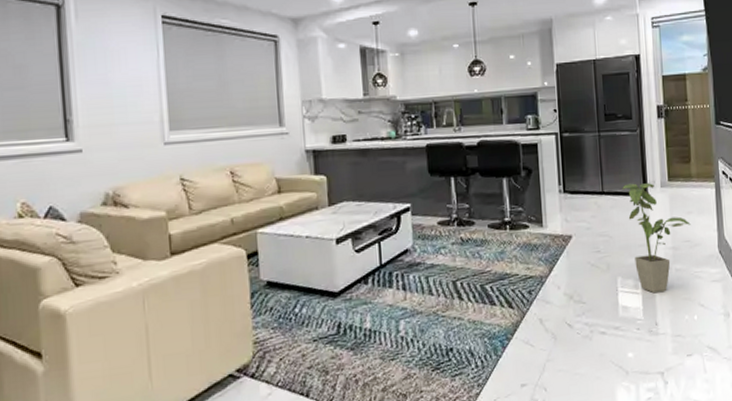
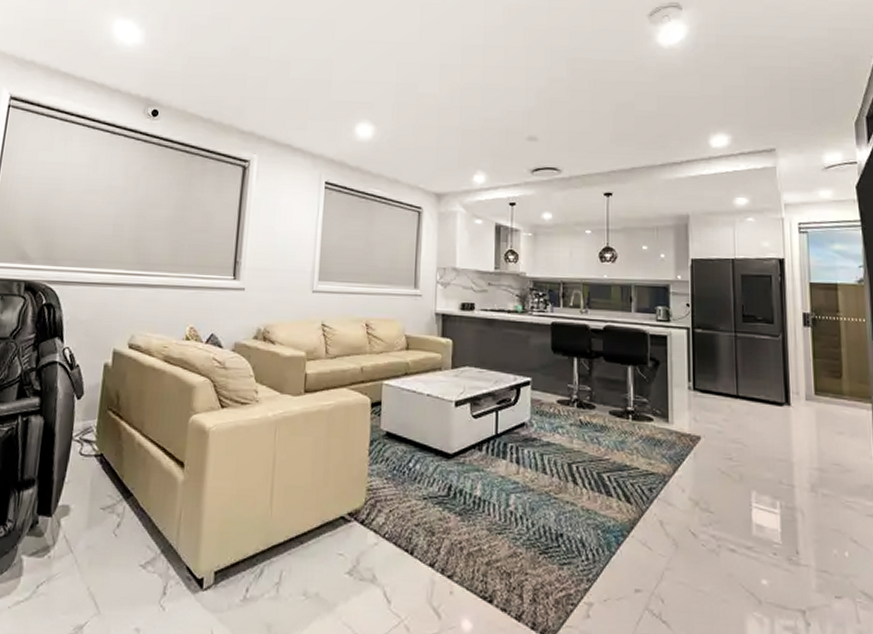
house plant: present [622,183,691,294] -> none [760,391,841,518]

